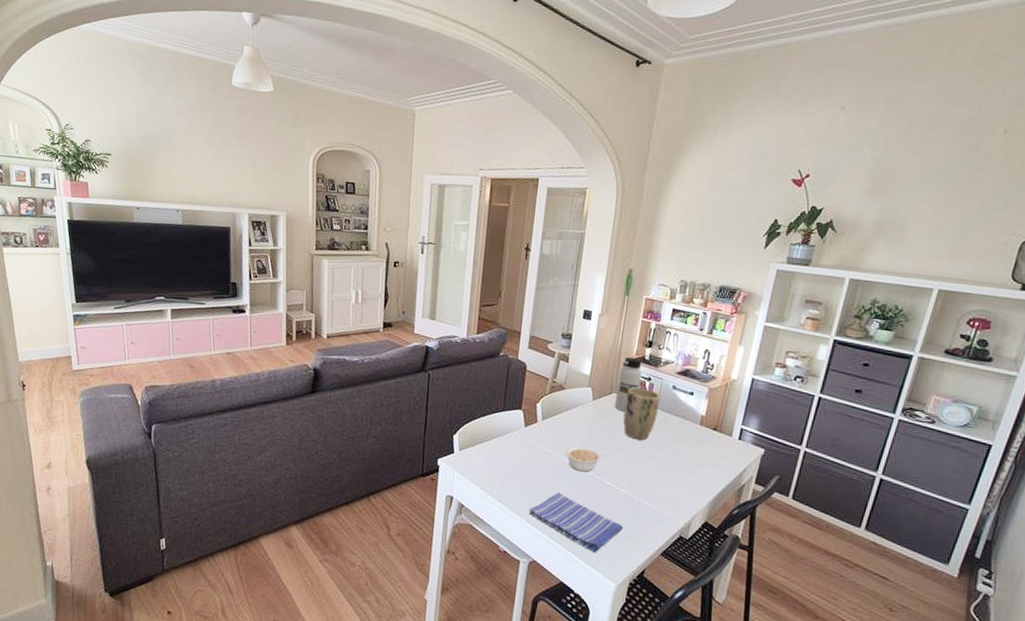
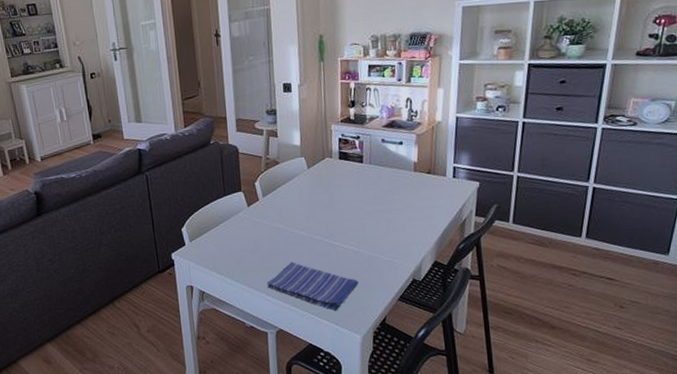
legume: present [565,445,609,472] -> none [291,214,333,238]
water bottle: present [614,356,642,412] -> none [328,119,351,174]
plant pot: present [623,387,661,440] -> none [338,147,372,198]

